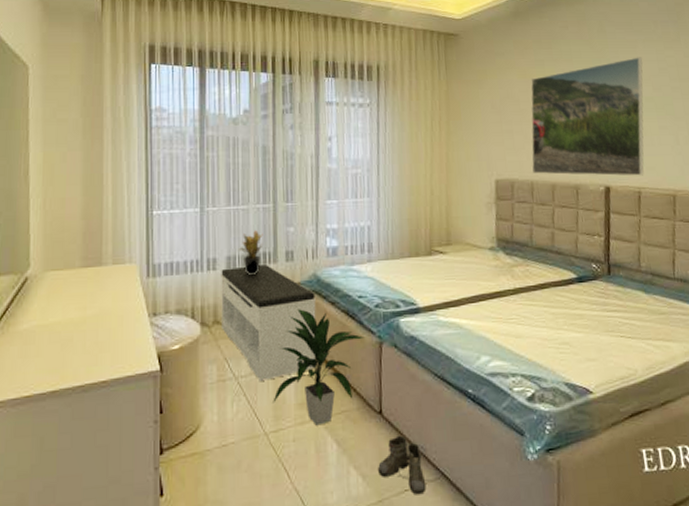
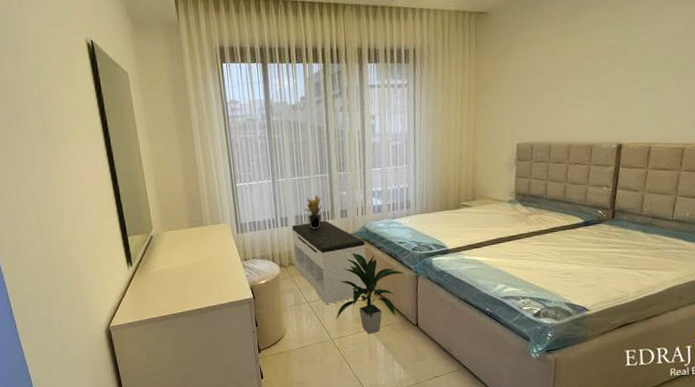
boots: present [378,435,432,495] -> none [415,340,456,380]
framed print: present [531,57,644,176] -> none [550,18,668,137]

